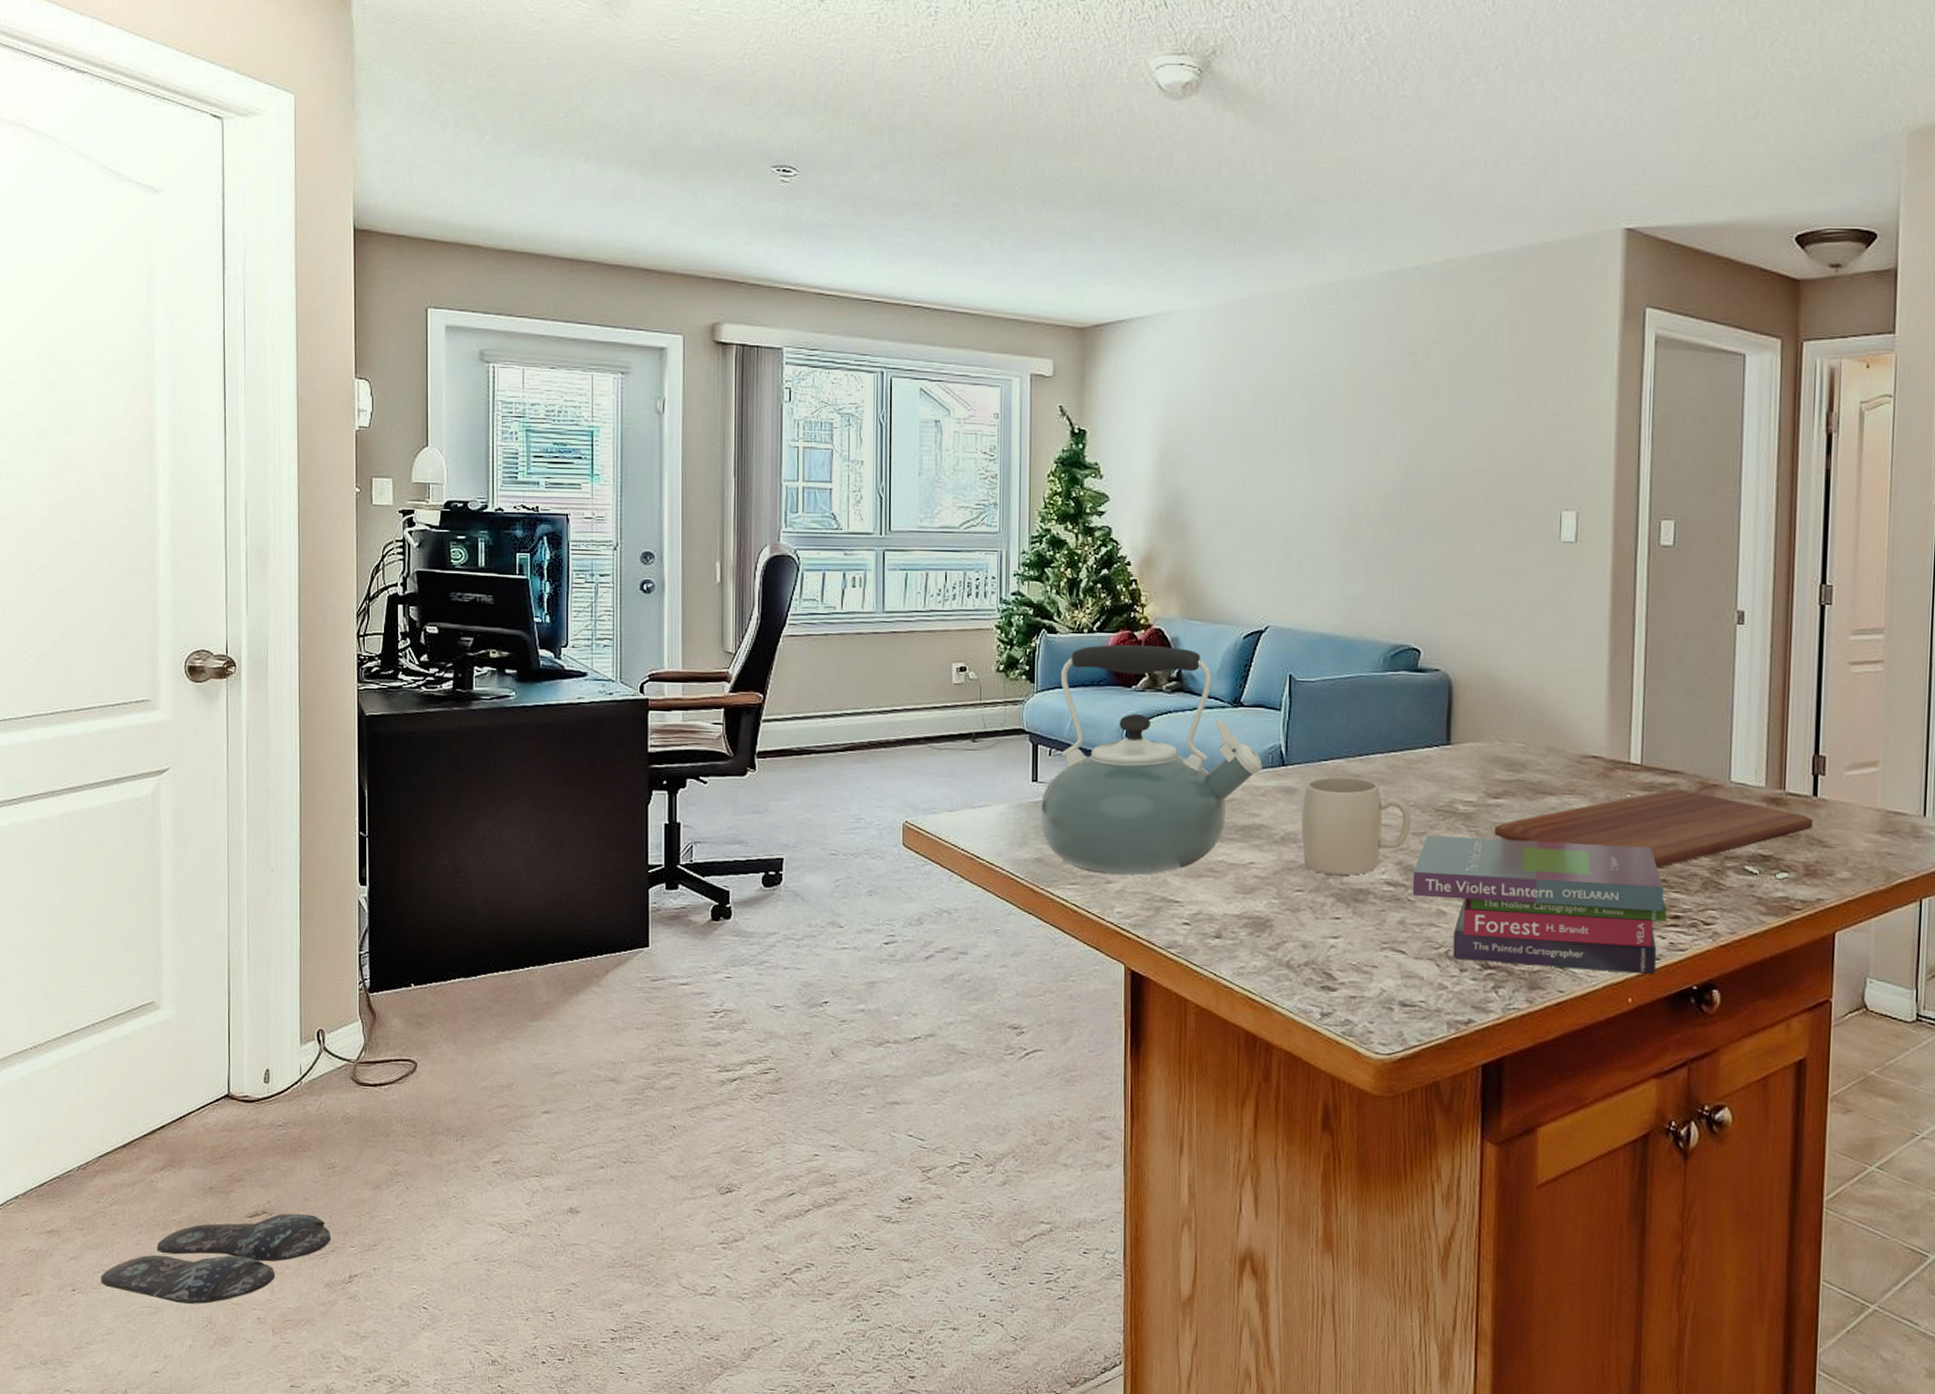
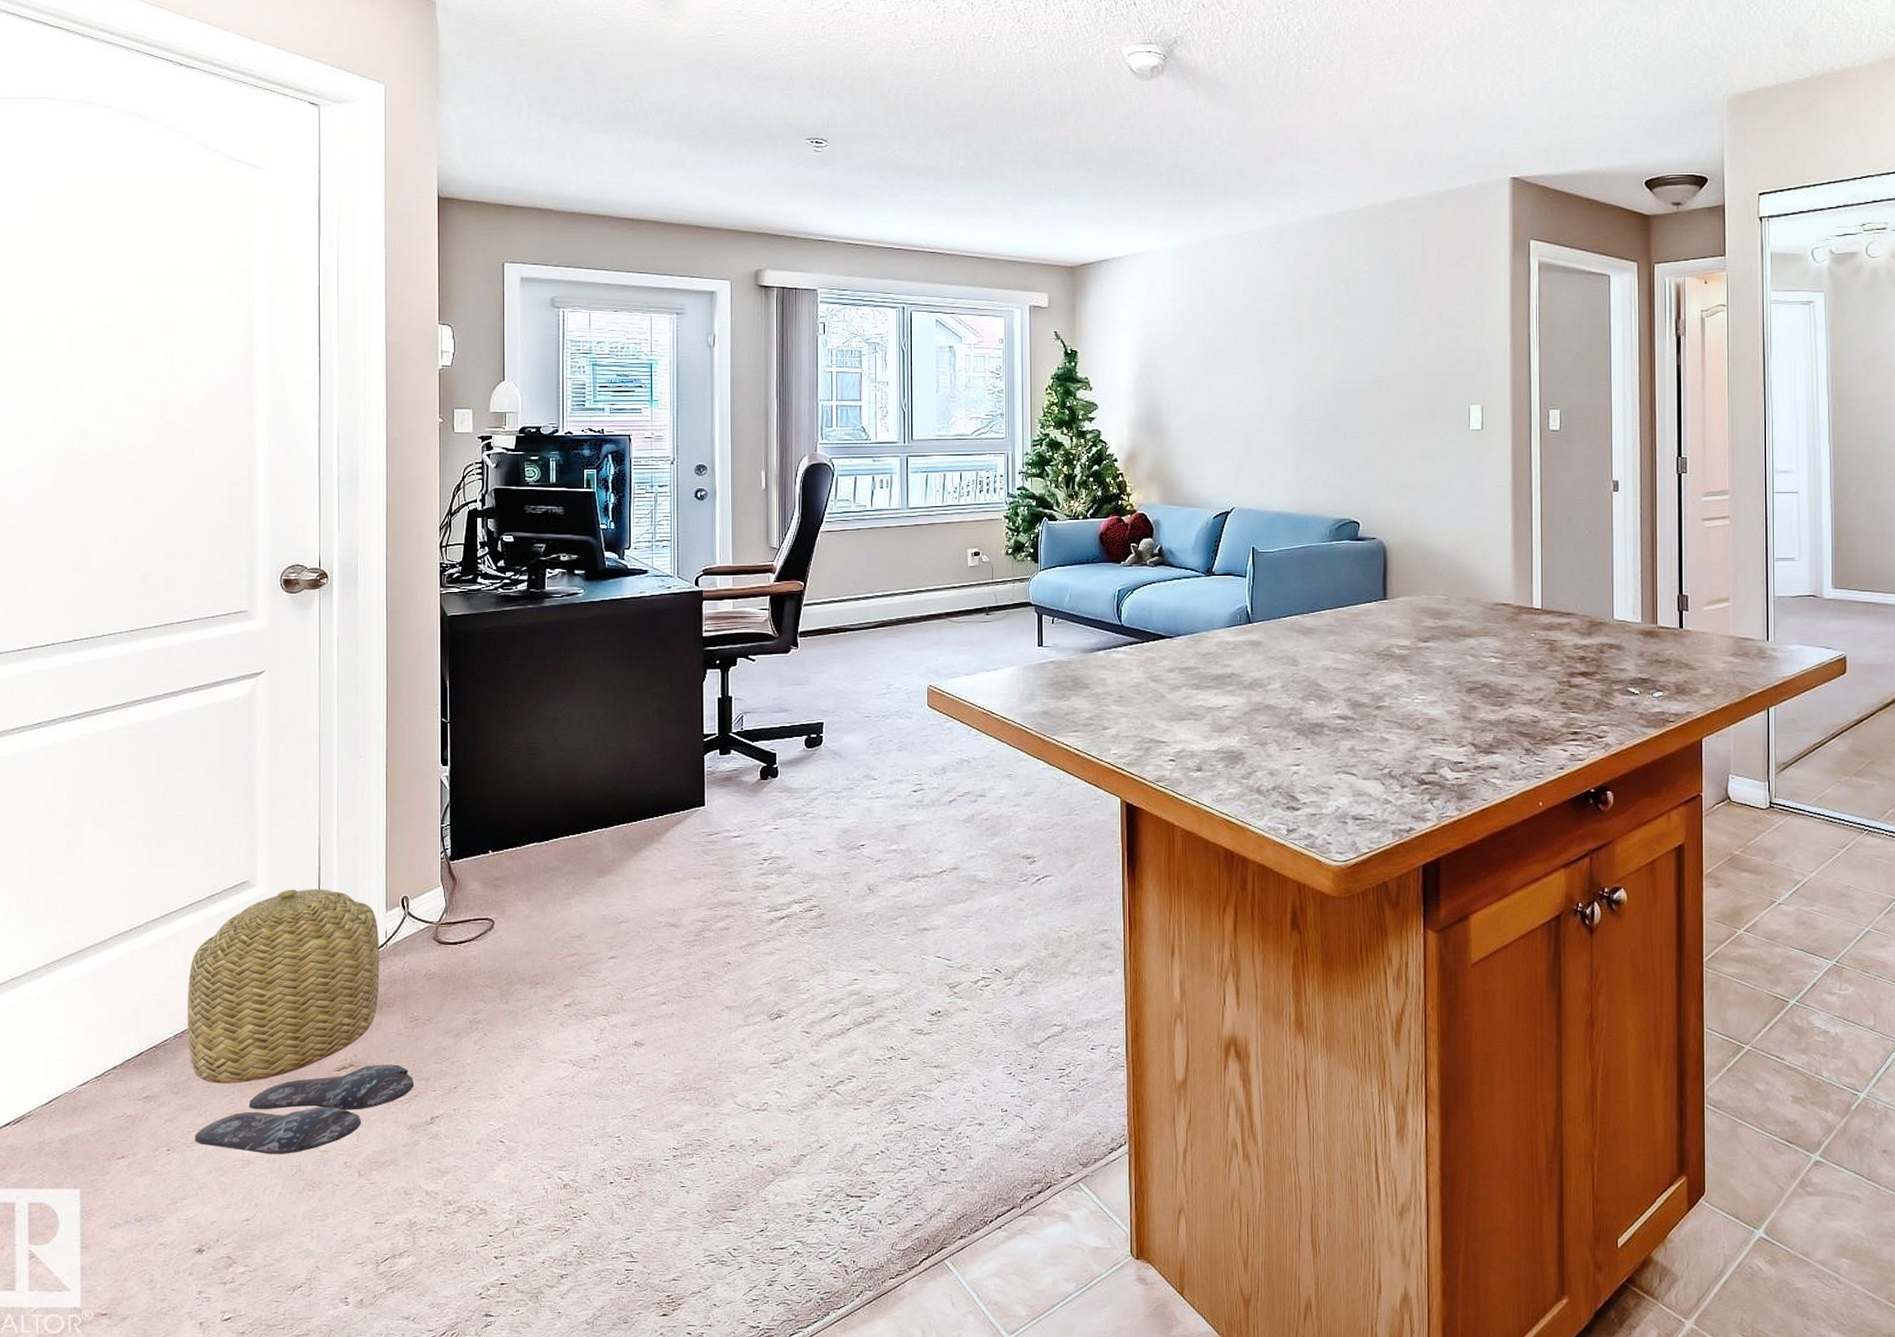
basket: none [91,1013,294,1224] -> present [187,889,380,1084]
kettle: present [1040,644,1263,875] -> none [1045,528,1232,722]
mug: present [1301,776,1411,876] -> none [1266,630,1357,713]
books: present [1412,835,1667,975] -> none [1359,675,1568,782]
cutting board: present [1495,788,1814,868] -> none [1426,627,1681,693]

